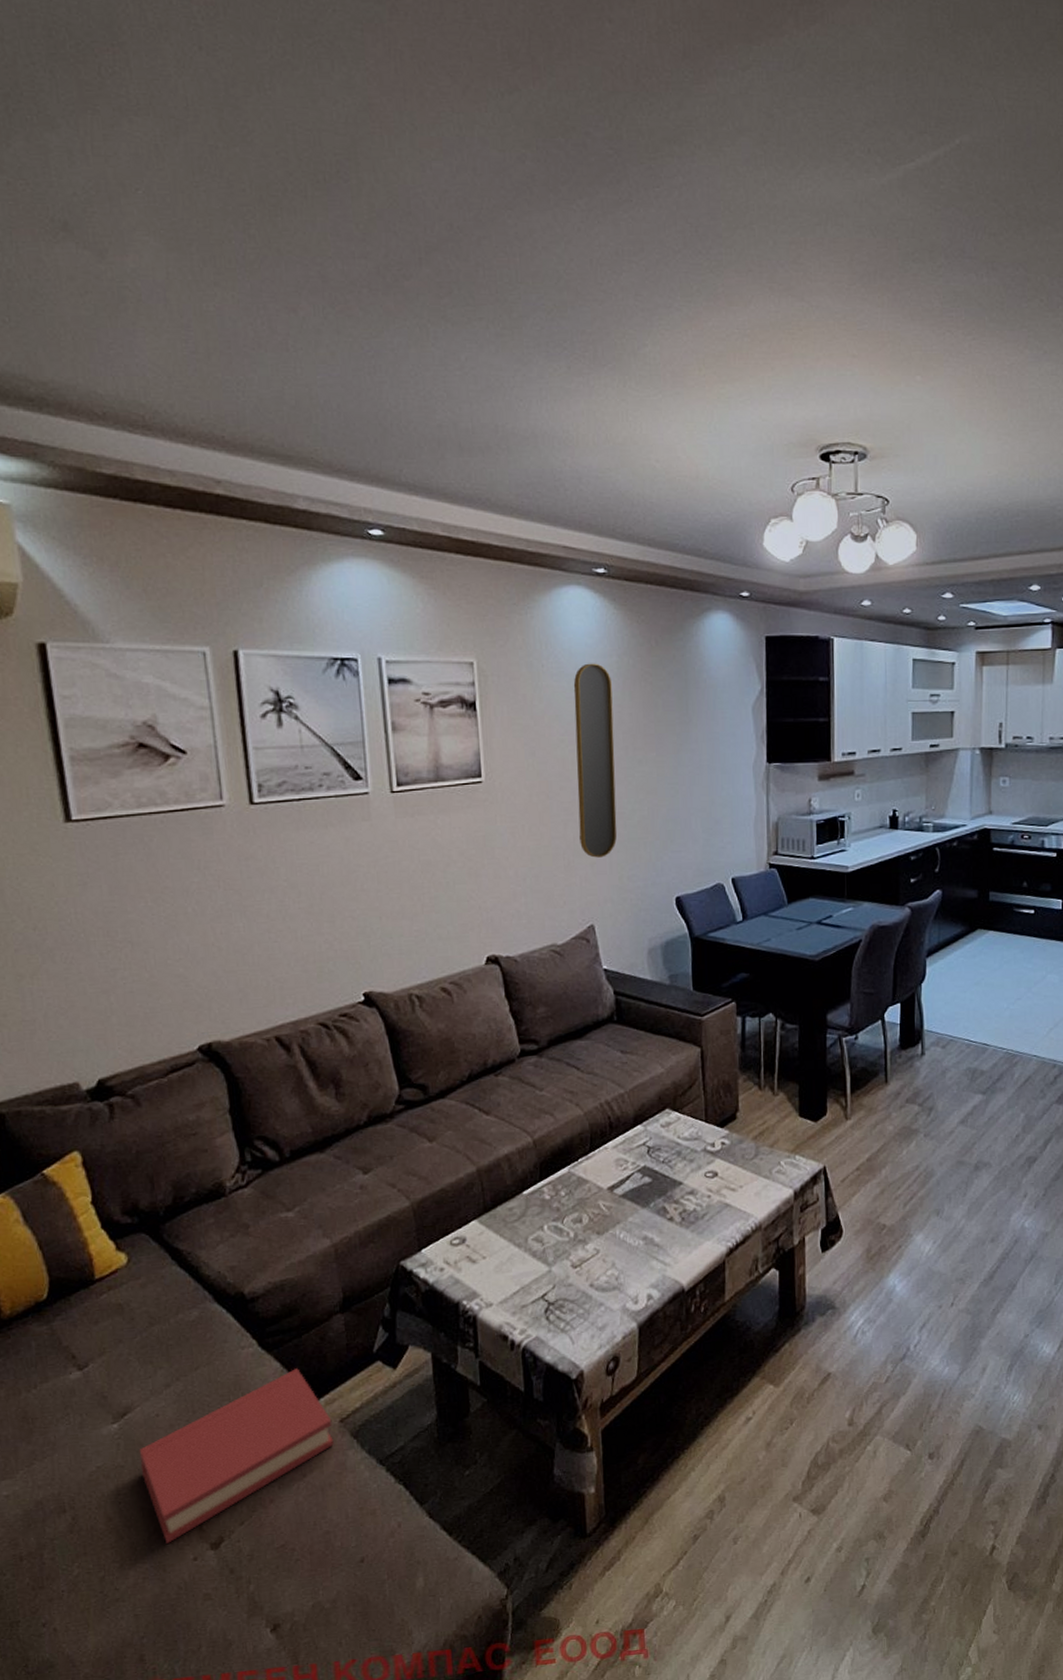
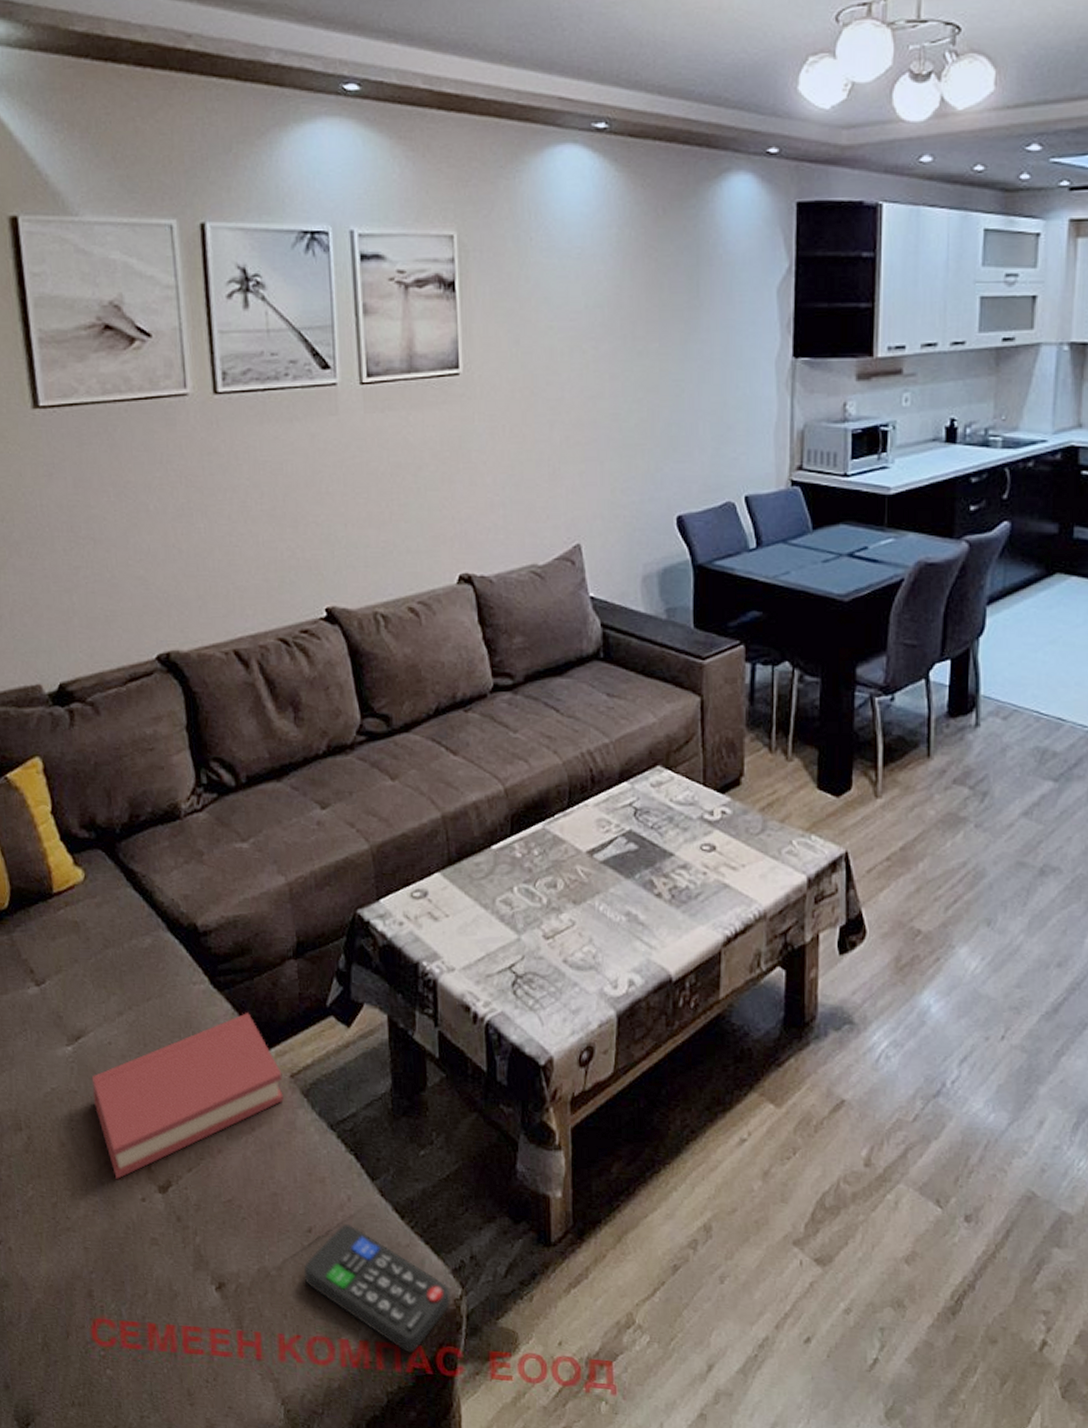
remote control: none [357,1549,497,1656] -> present [303,1224,450,1352]
home mirror: present [573,663,617,858] -> none [565,235,611,466]

